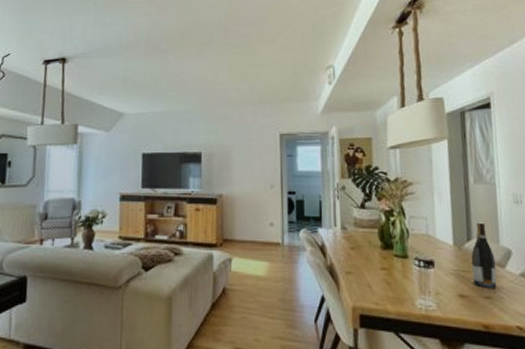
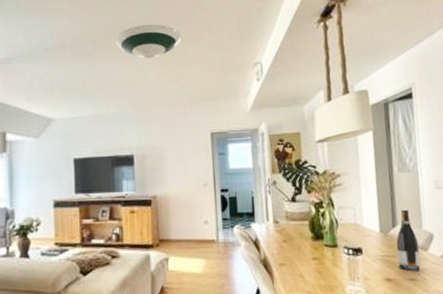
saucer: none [190,25,255,58] -> present [116,24,182,58]

